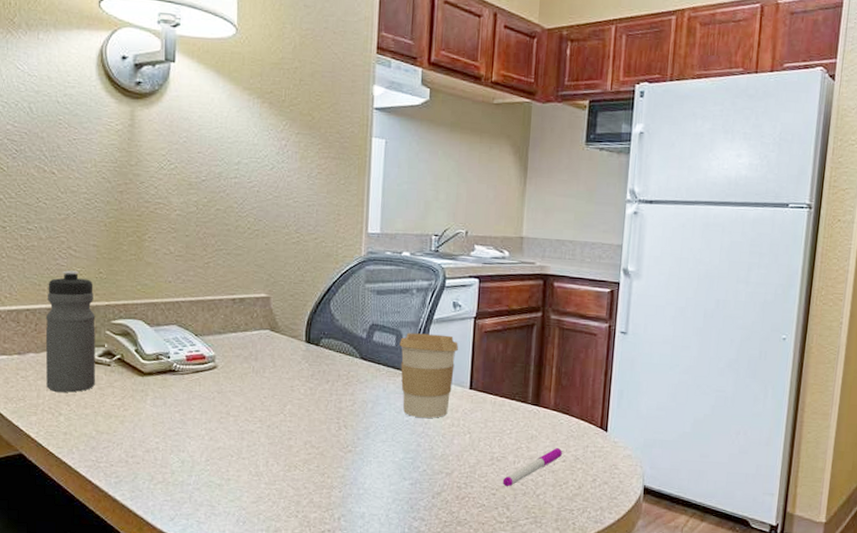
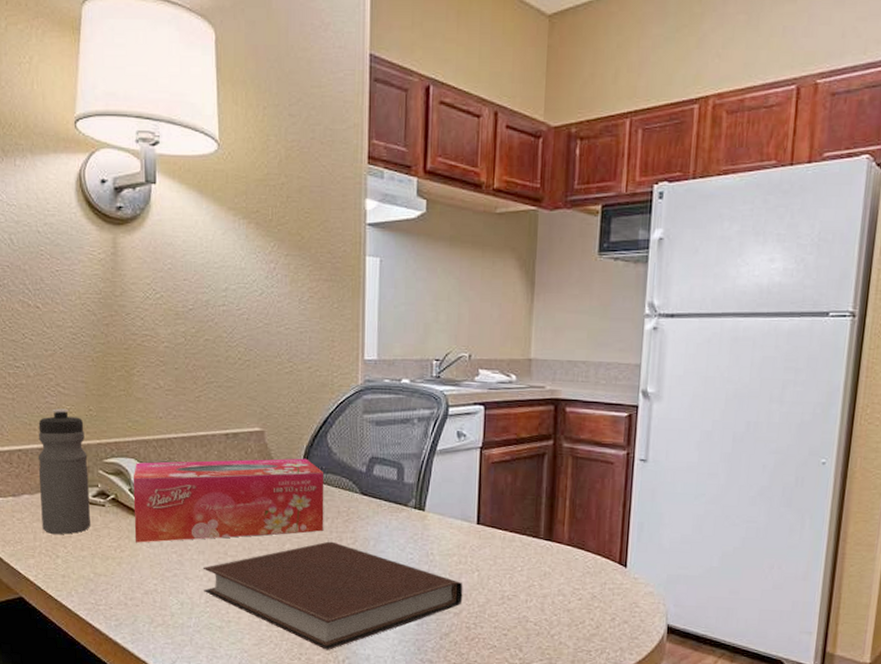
tissue box: none [139,323,327,402] -> present [133,458,324,543]
notebook: none [204,403,455,508] -> present [202,541,463,650]
coffee cup: present [399,333,459,418] -> none [401,465,465,555]
pen: present [502,448,562,487] -> none [514,585,578,627]

